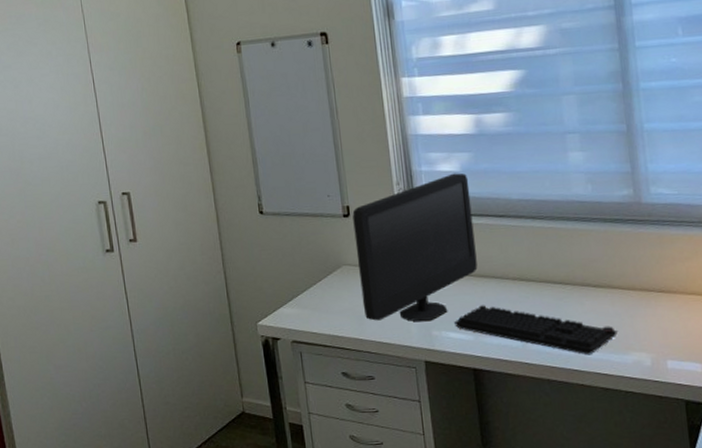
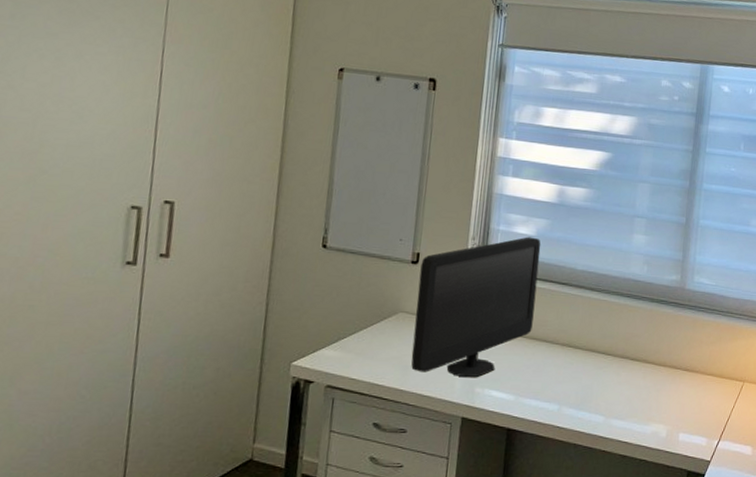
keyboard: present [453,305,619,355] -> none [498,367,645,423]

